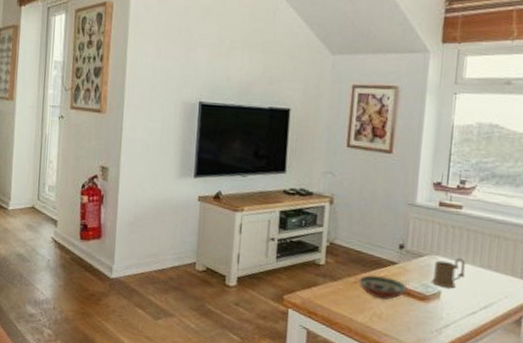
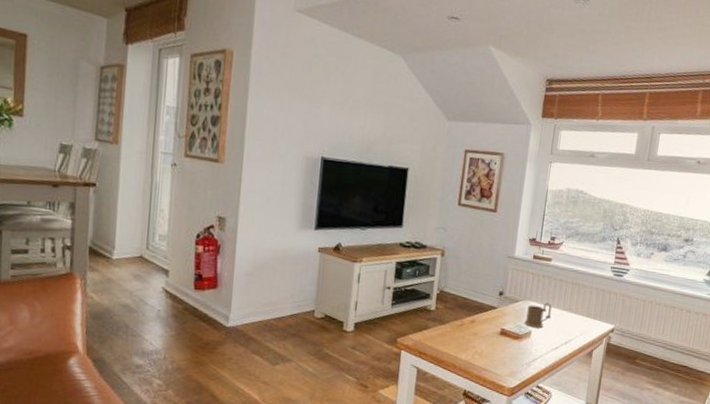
decorative bowl: present [357,275,408,300] -> none [463,318,505,339]

